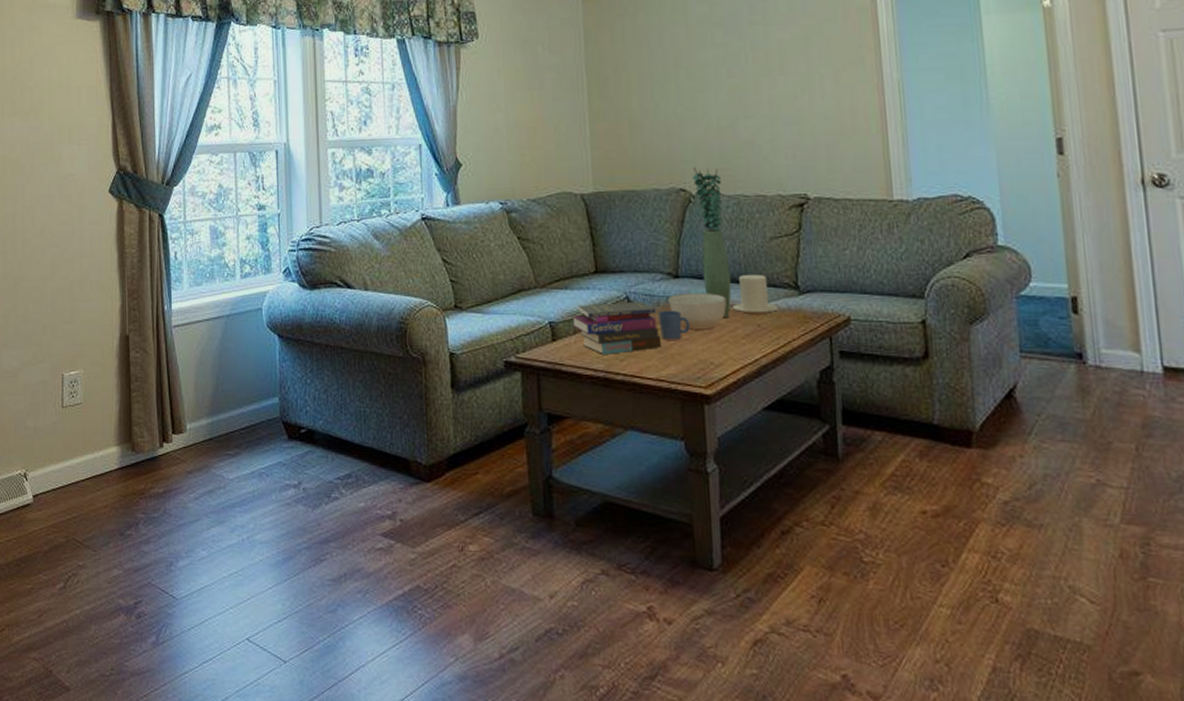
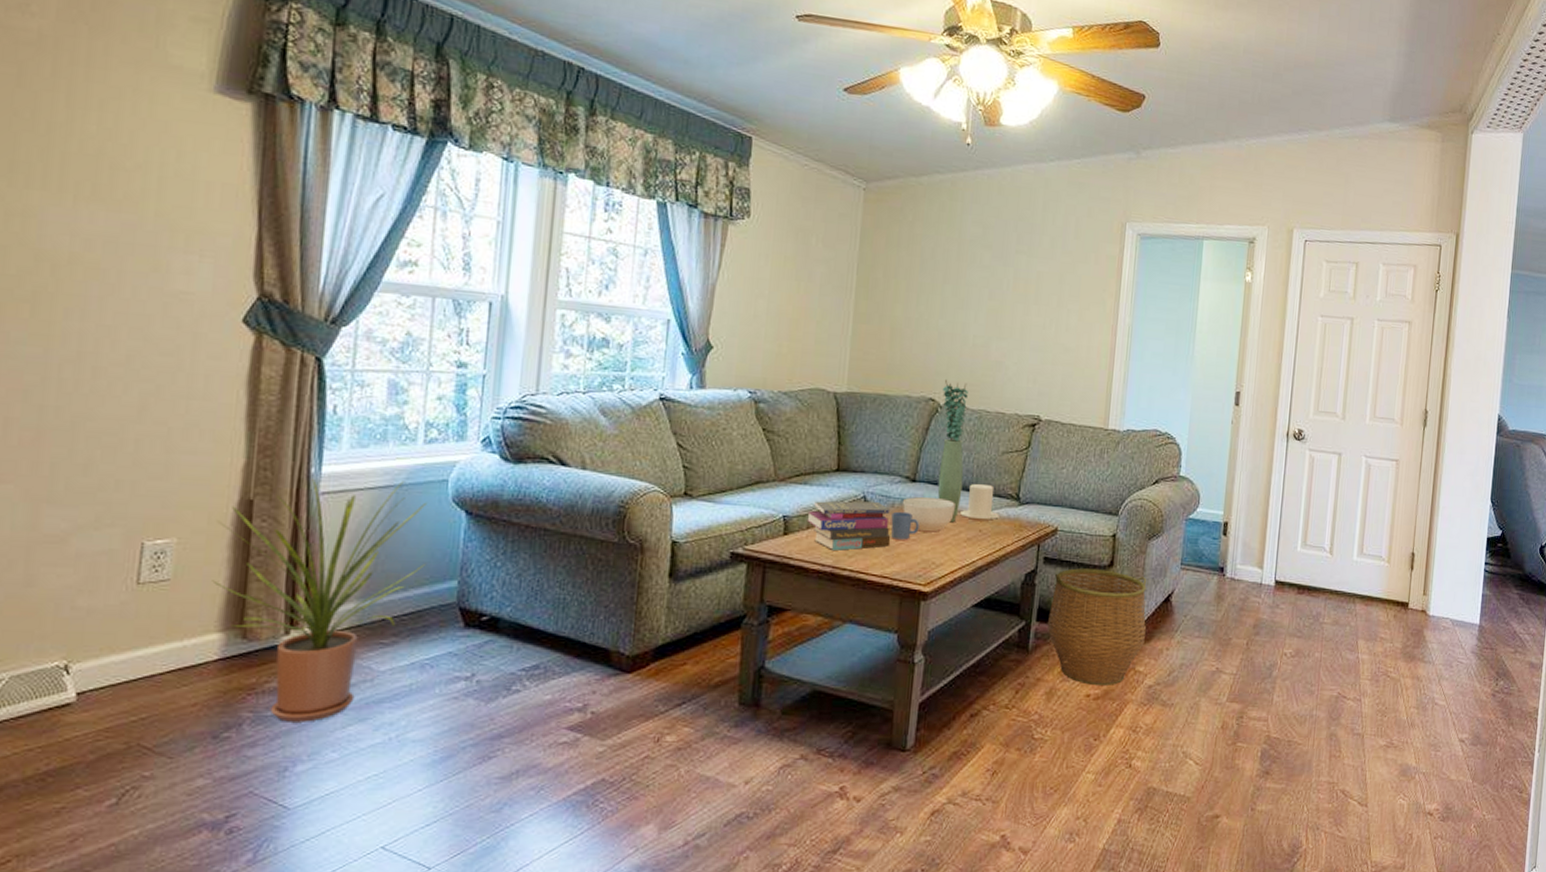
house plant: none [107,312,253,523] -> present [212,479,427,722]
basket: none [856,362,989,500] -> present [1047,568,1147,685]

